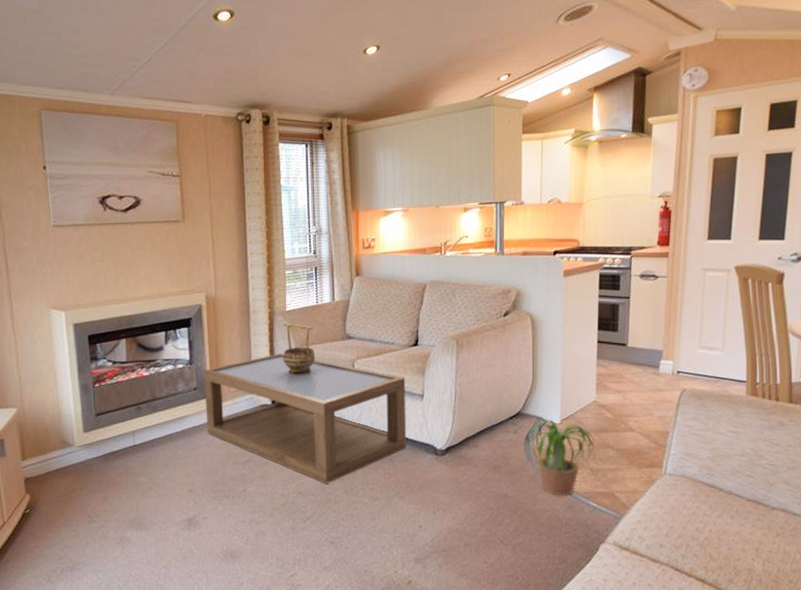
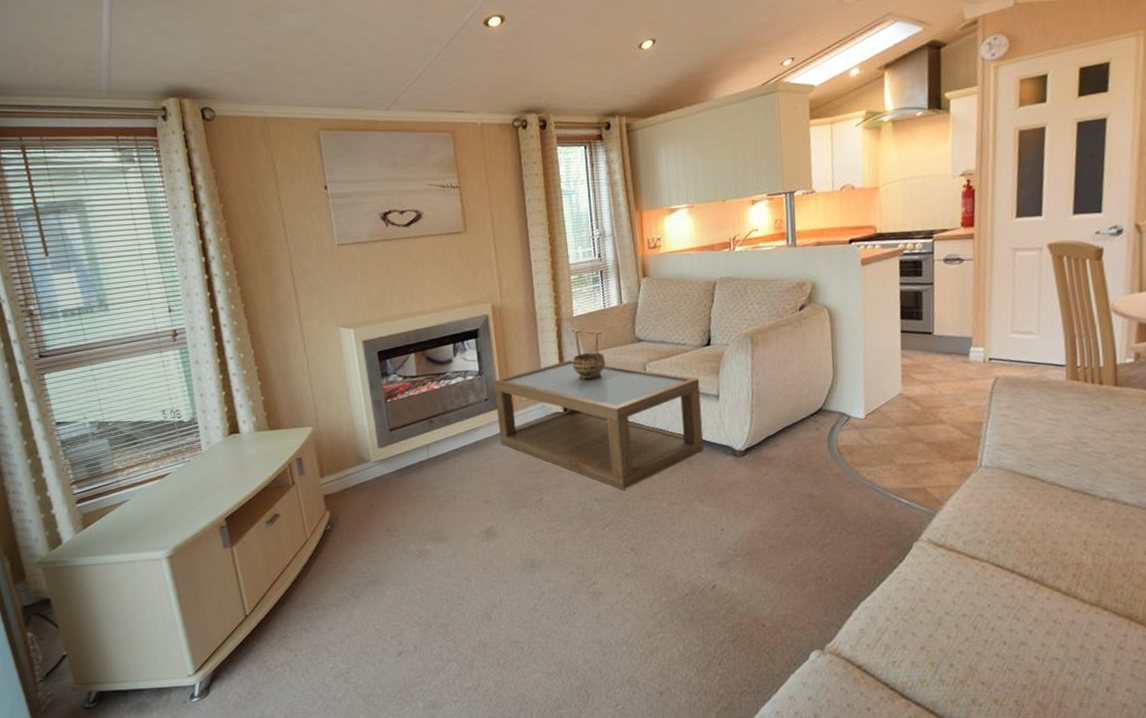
potted plant: present [525,419,604,496] -> none [828,414,913,494]

